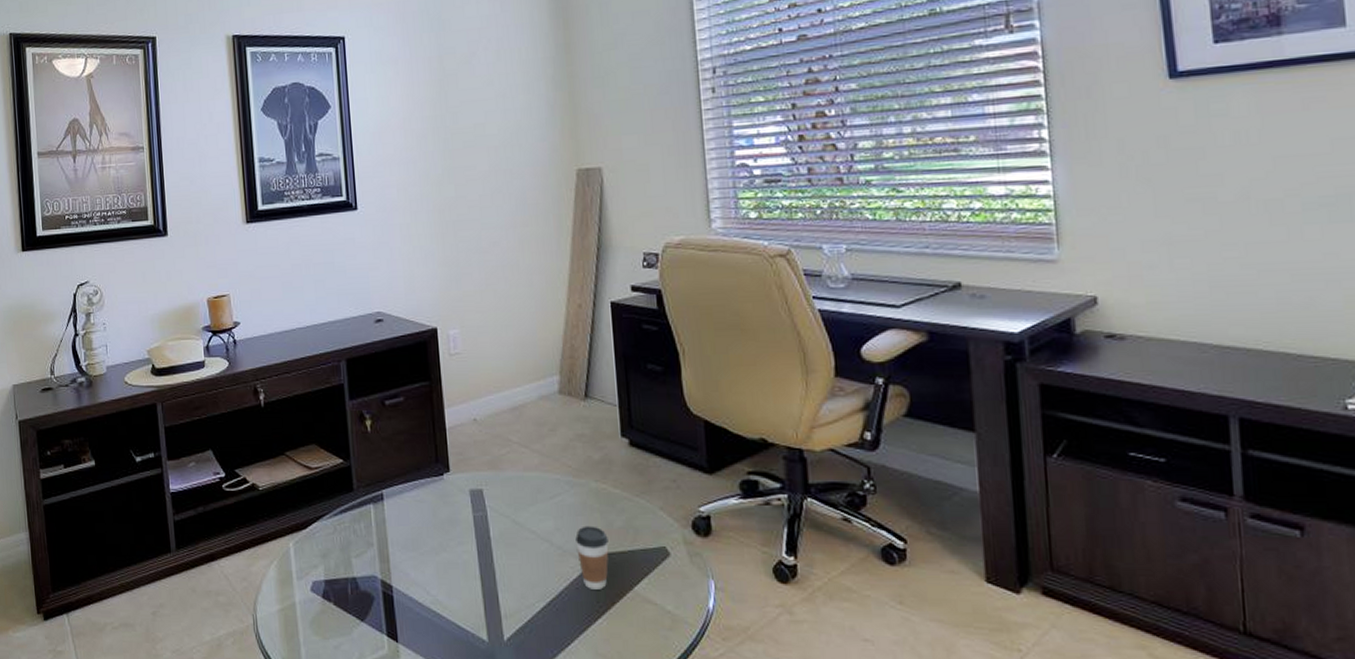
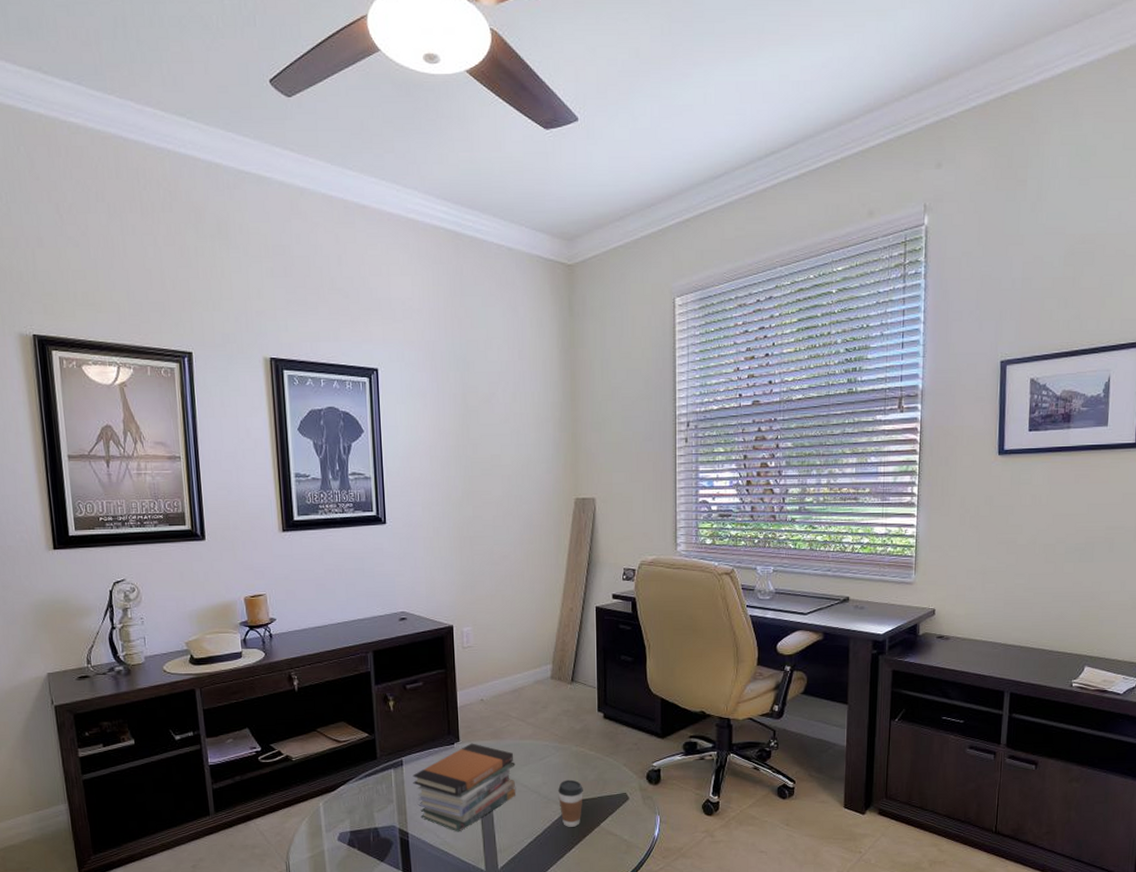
book stack: none [395,474,521,589] -> present [412,743,516,832]

